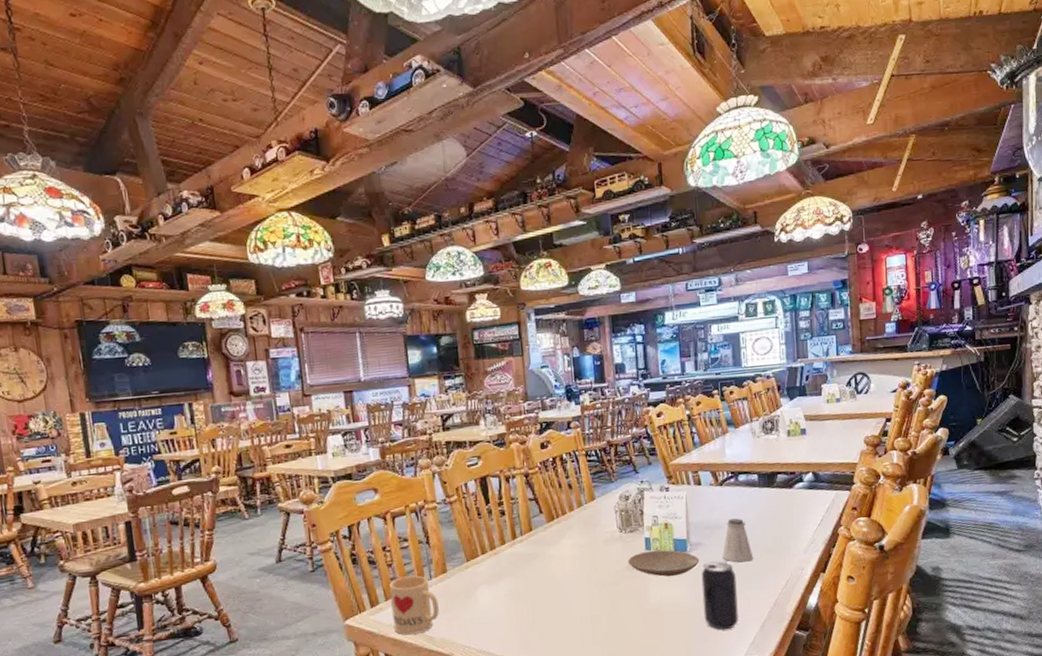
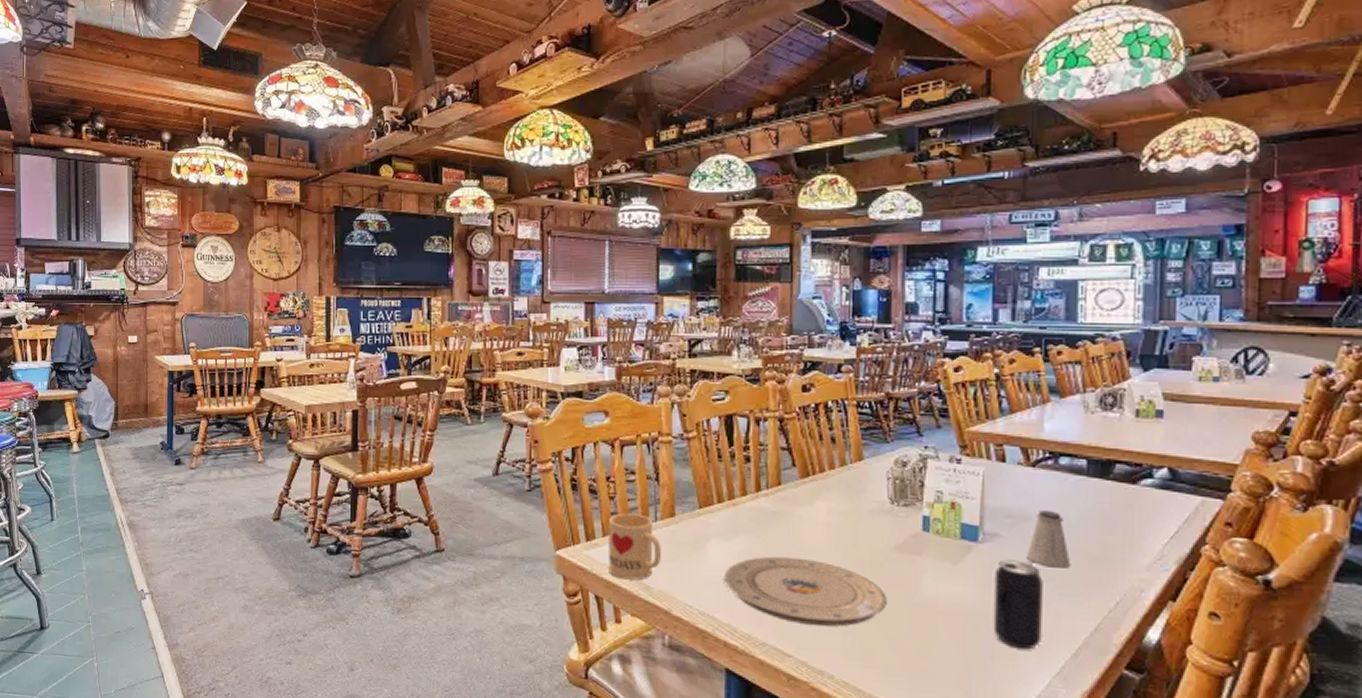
plate: none [493,589,625,644] -> present [723,556,887,627]
plate: present [628,550,700,577] -> none [898,532,995,570]

